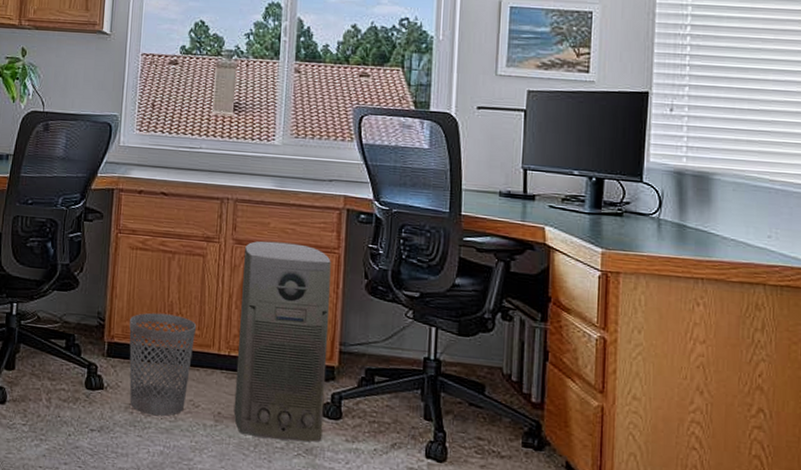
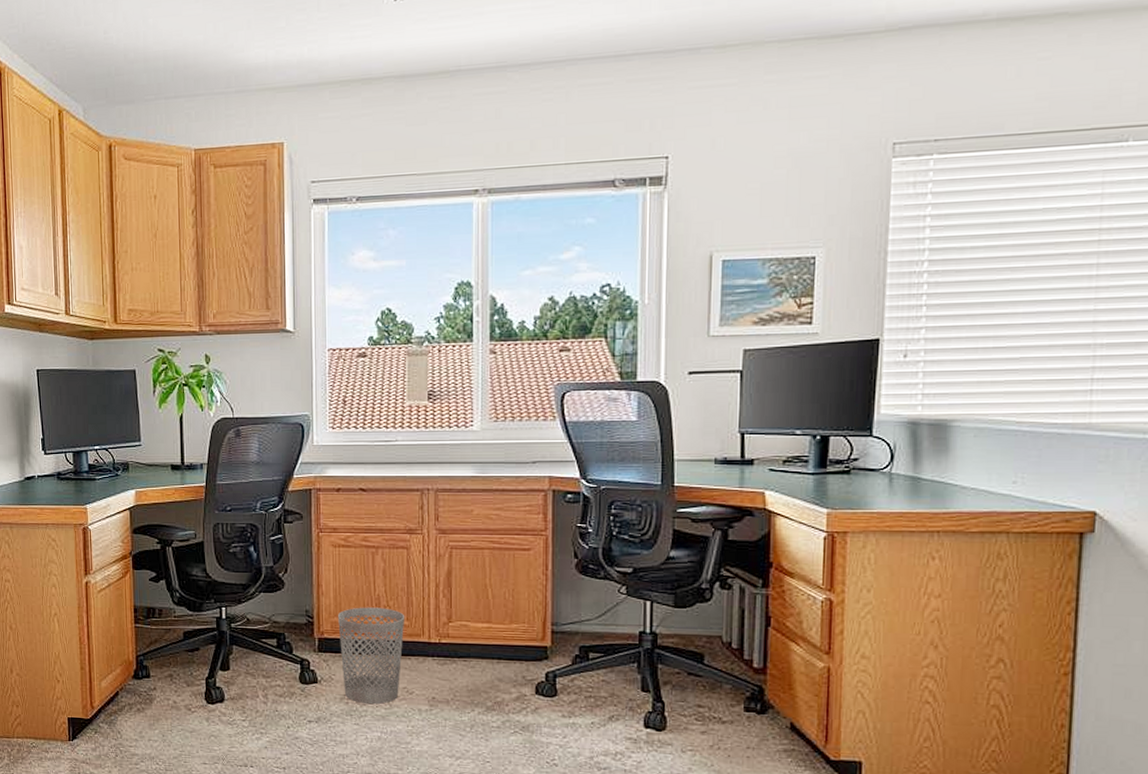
air purifier: present [233,241,331,442] -> none [448,528,540,720]

